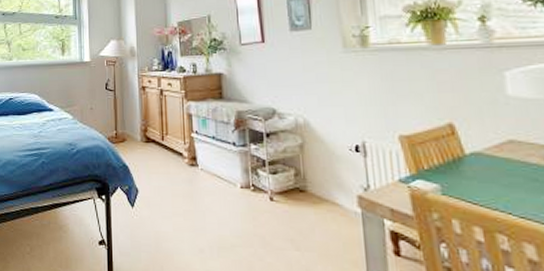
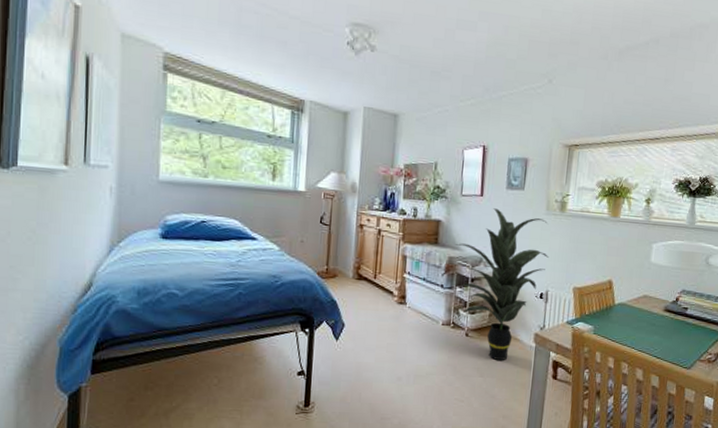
indoor plant: none [242,53,358,230] -> present [455,208,549,360]

